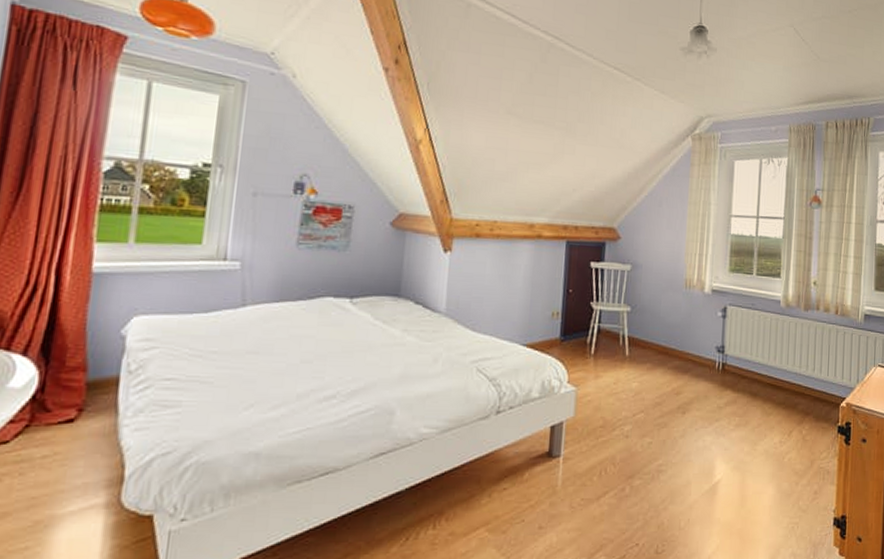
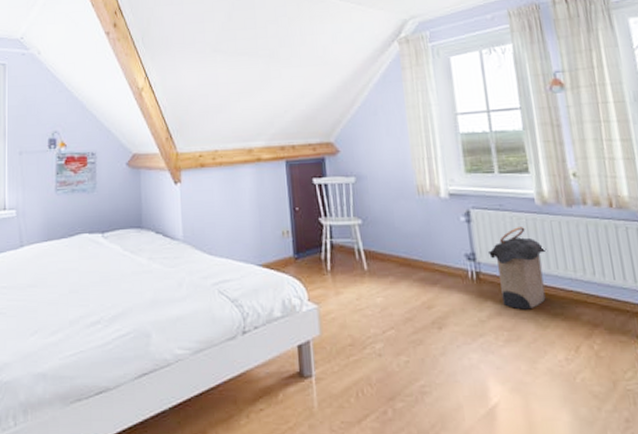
laundry hamper: none [735,325,782,399] -> present [487,227,547,310]

